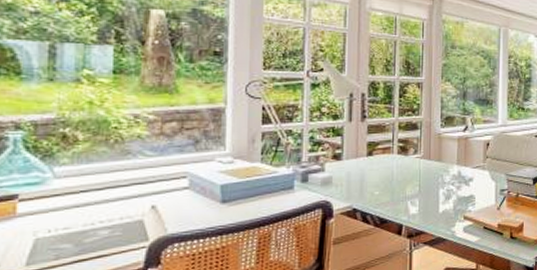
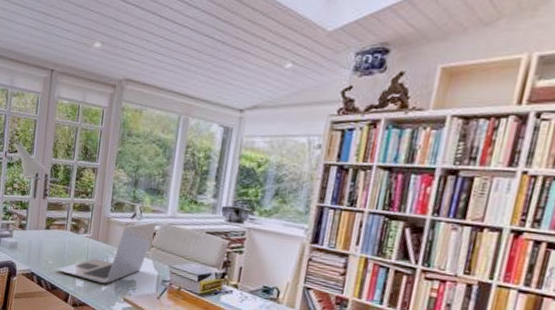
laptop: none [385,132,490,206] -> present [57,221,157,284]

